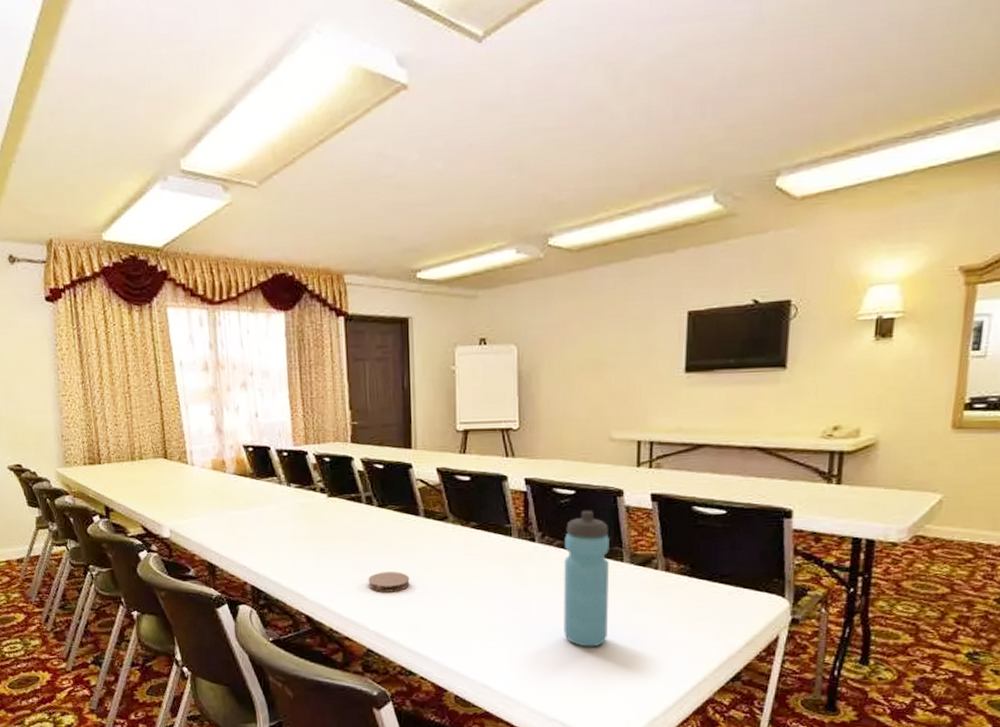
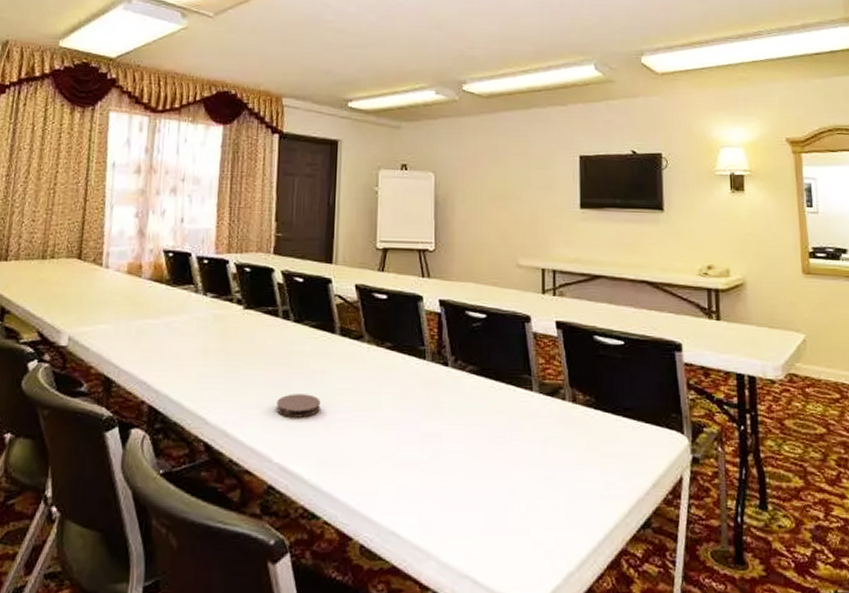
water bottle: present [562,510,609,647] -> none [474,334,519,487]

